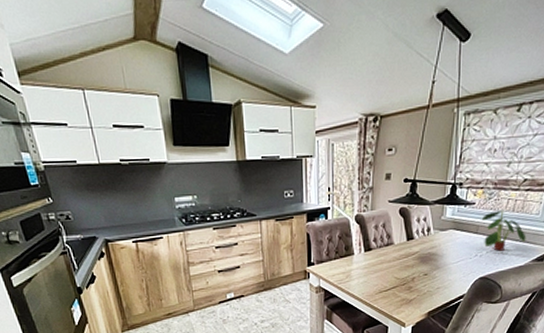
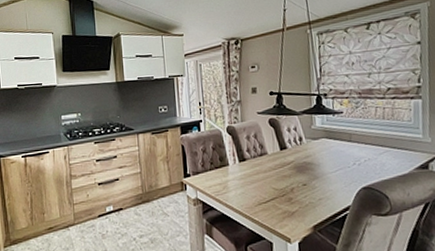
plant: present [481,210,526,251] -> none [352,117,404,159]

